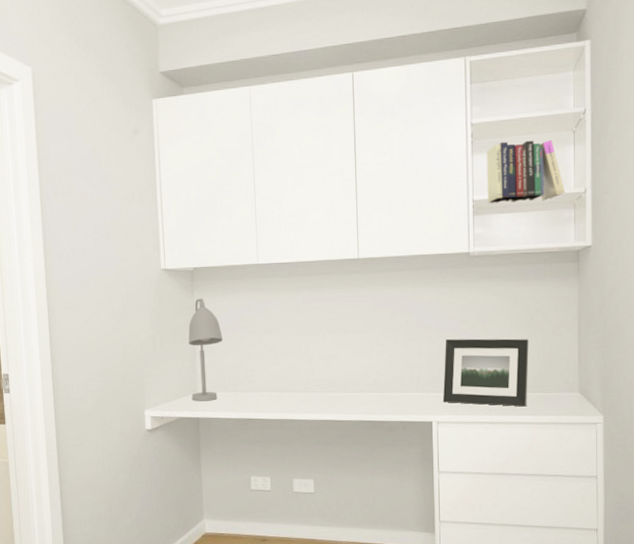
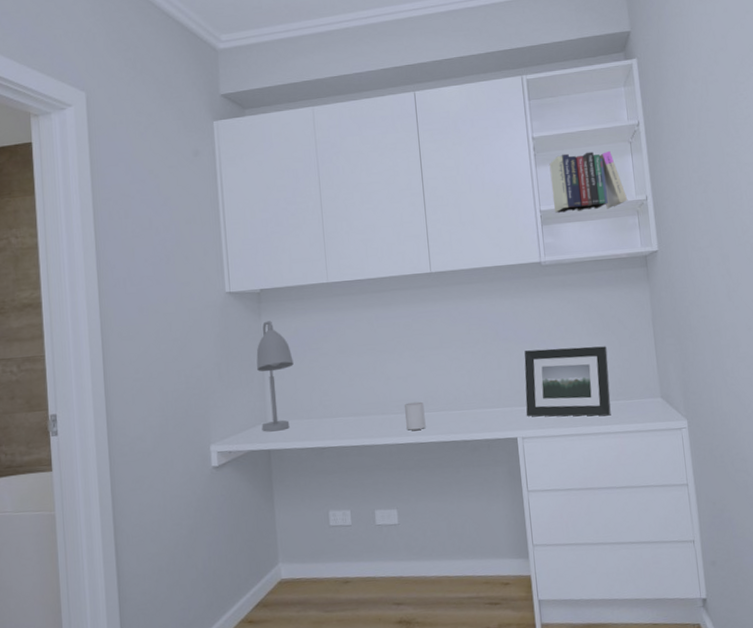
mug: none [325,382,345,408] -> present [404,401,426,431]

